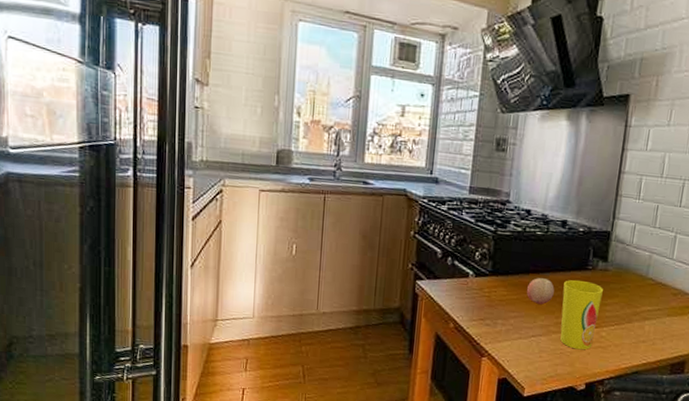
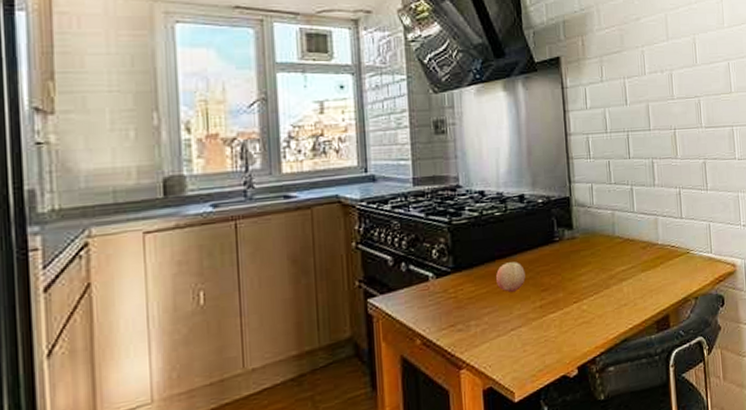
cup: present [560,279,603,350] -> none [534,254,576,332]

